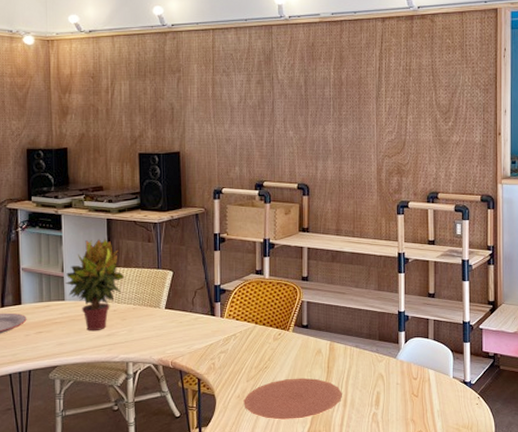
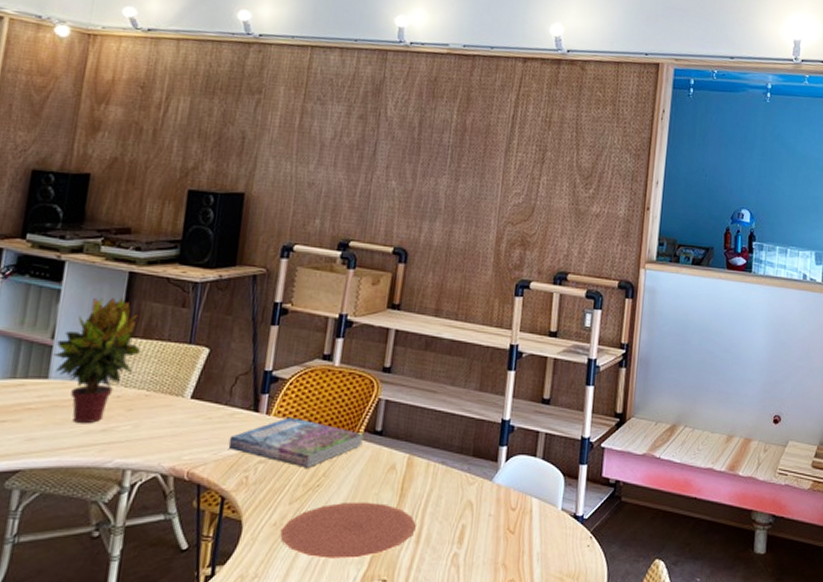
book: none [197,318,294,355] -> present [228,417,364,468]

